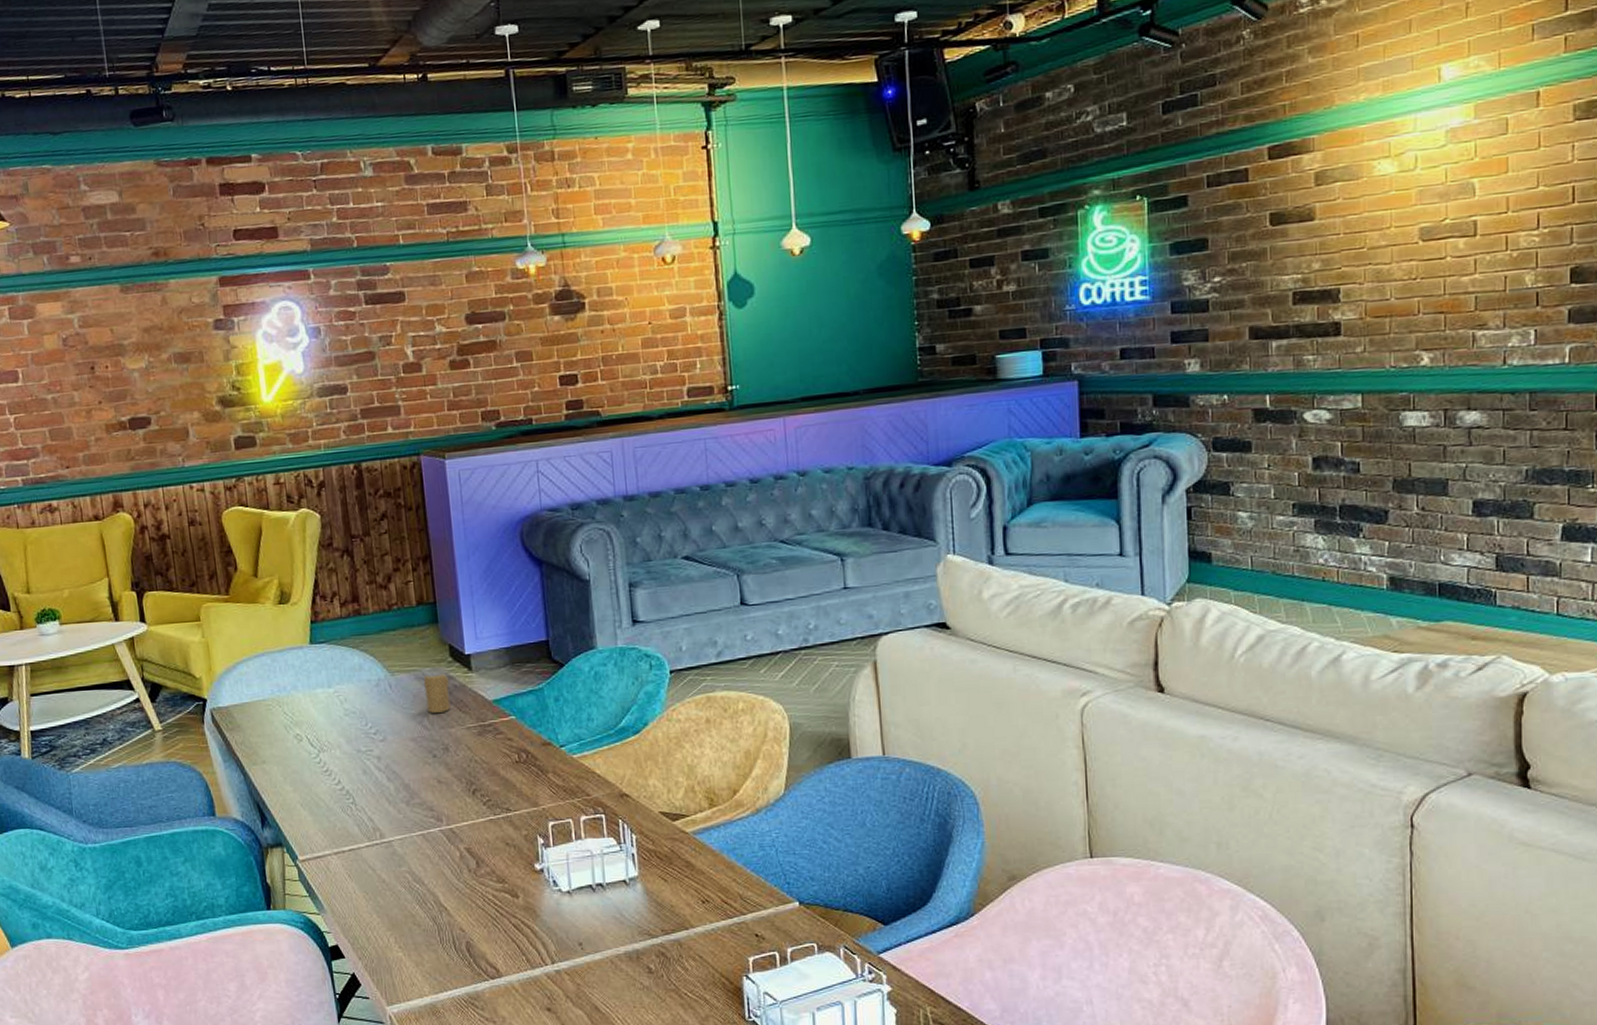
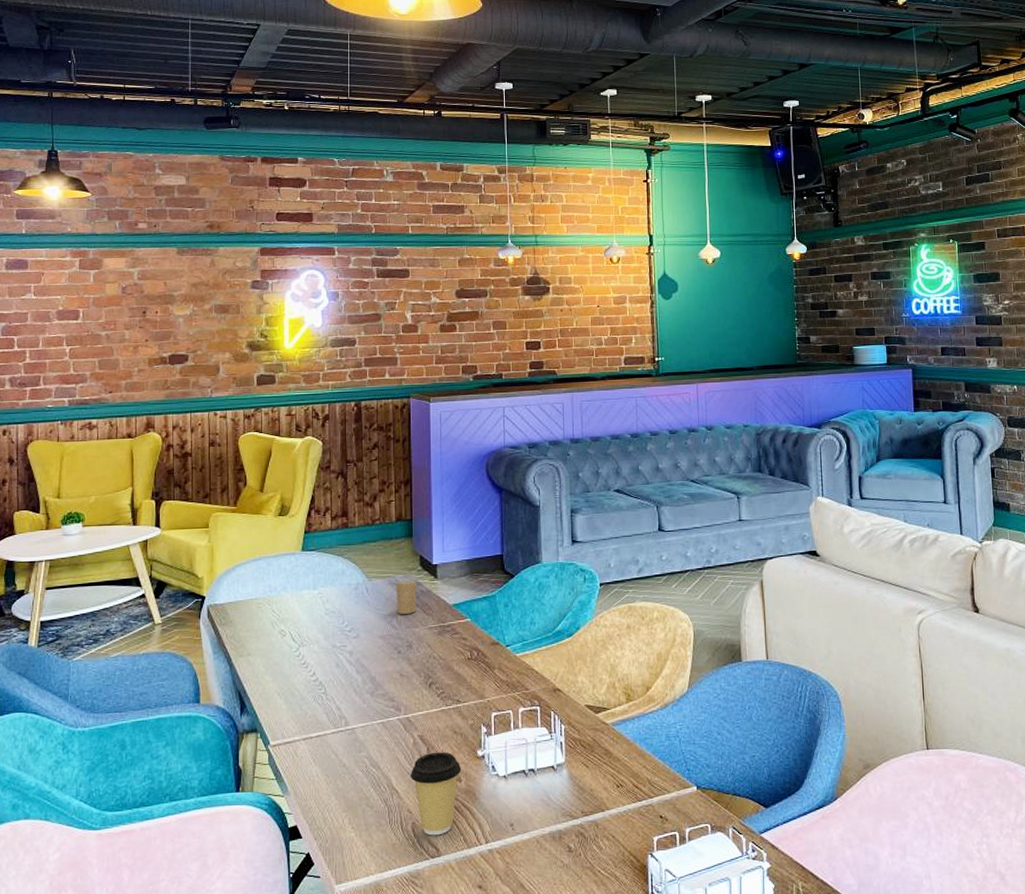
coffee cup: none [460,865,518,956] -> present [411,751,462,836]

